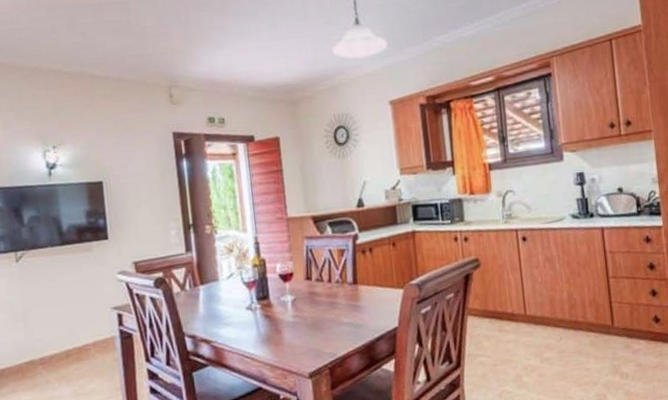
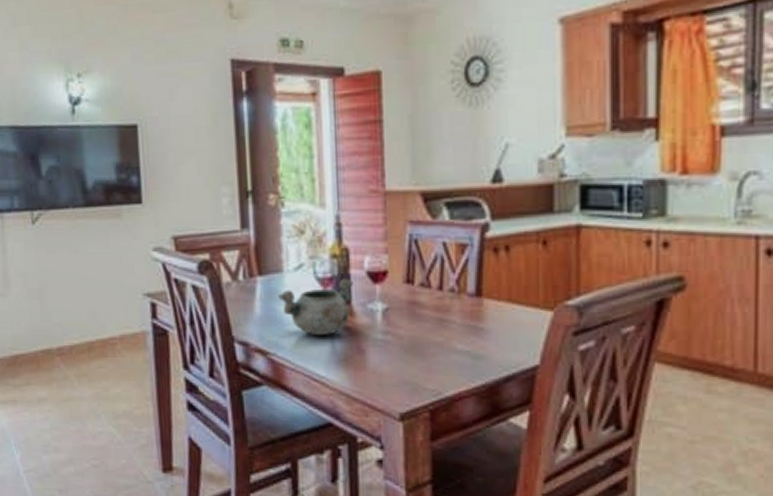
decorative bowl: none [216,281,270,324] -> present [277,278,354,335]

